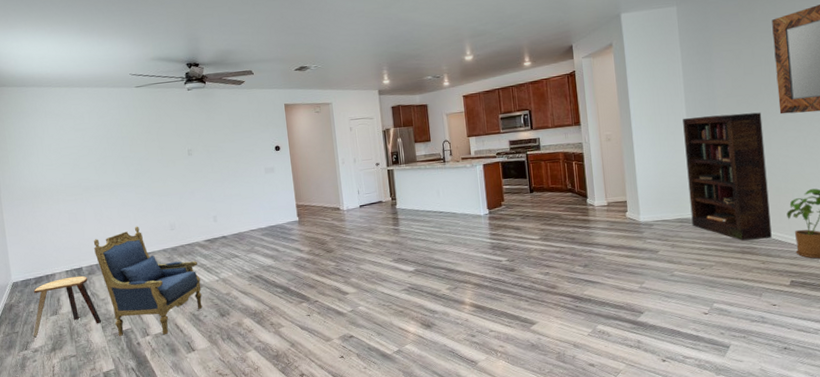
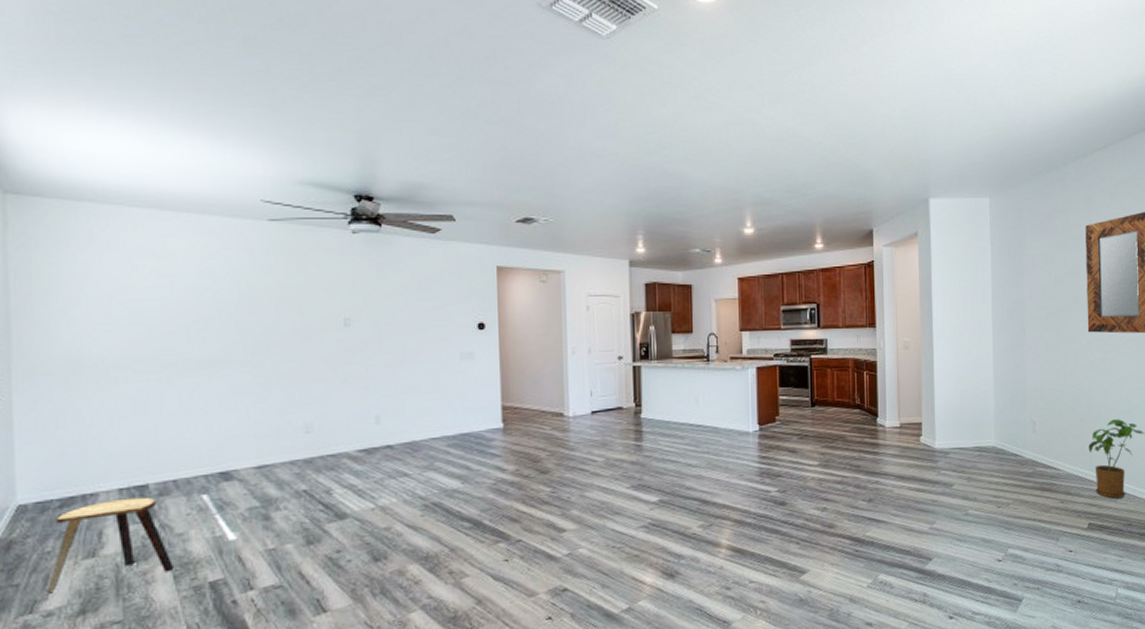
armchair: present [93,226,202,336] -> none [172,424,347,591]
bookcase: present [683,112,772,241] -> none [988,328,1072,476]

